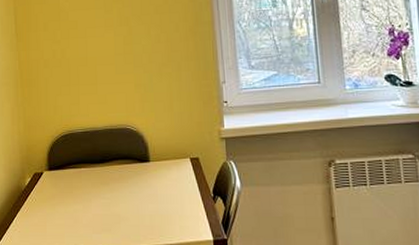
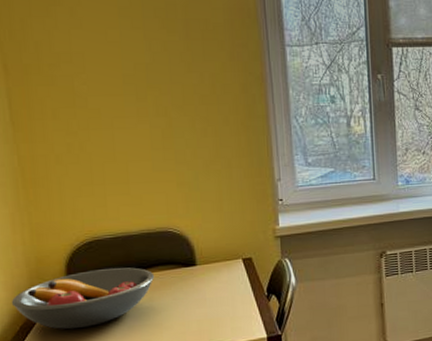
fruit bowl: none [8,160,115,212] -> present [11,267,155,330]

